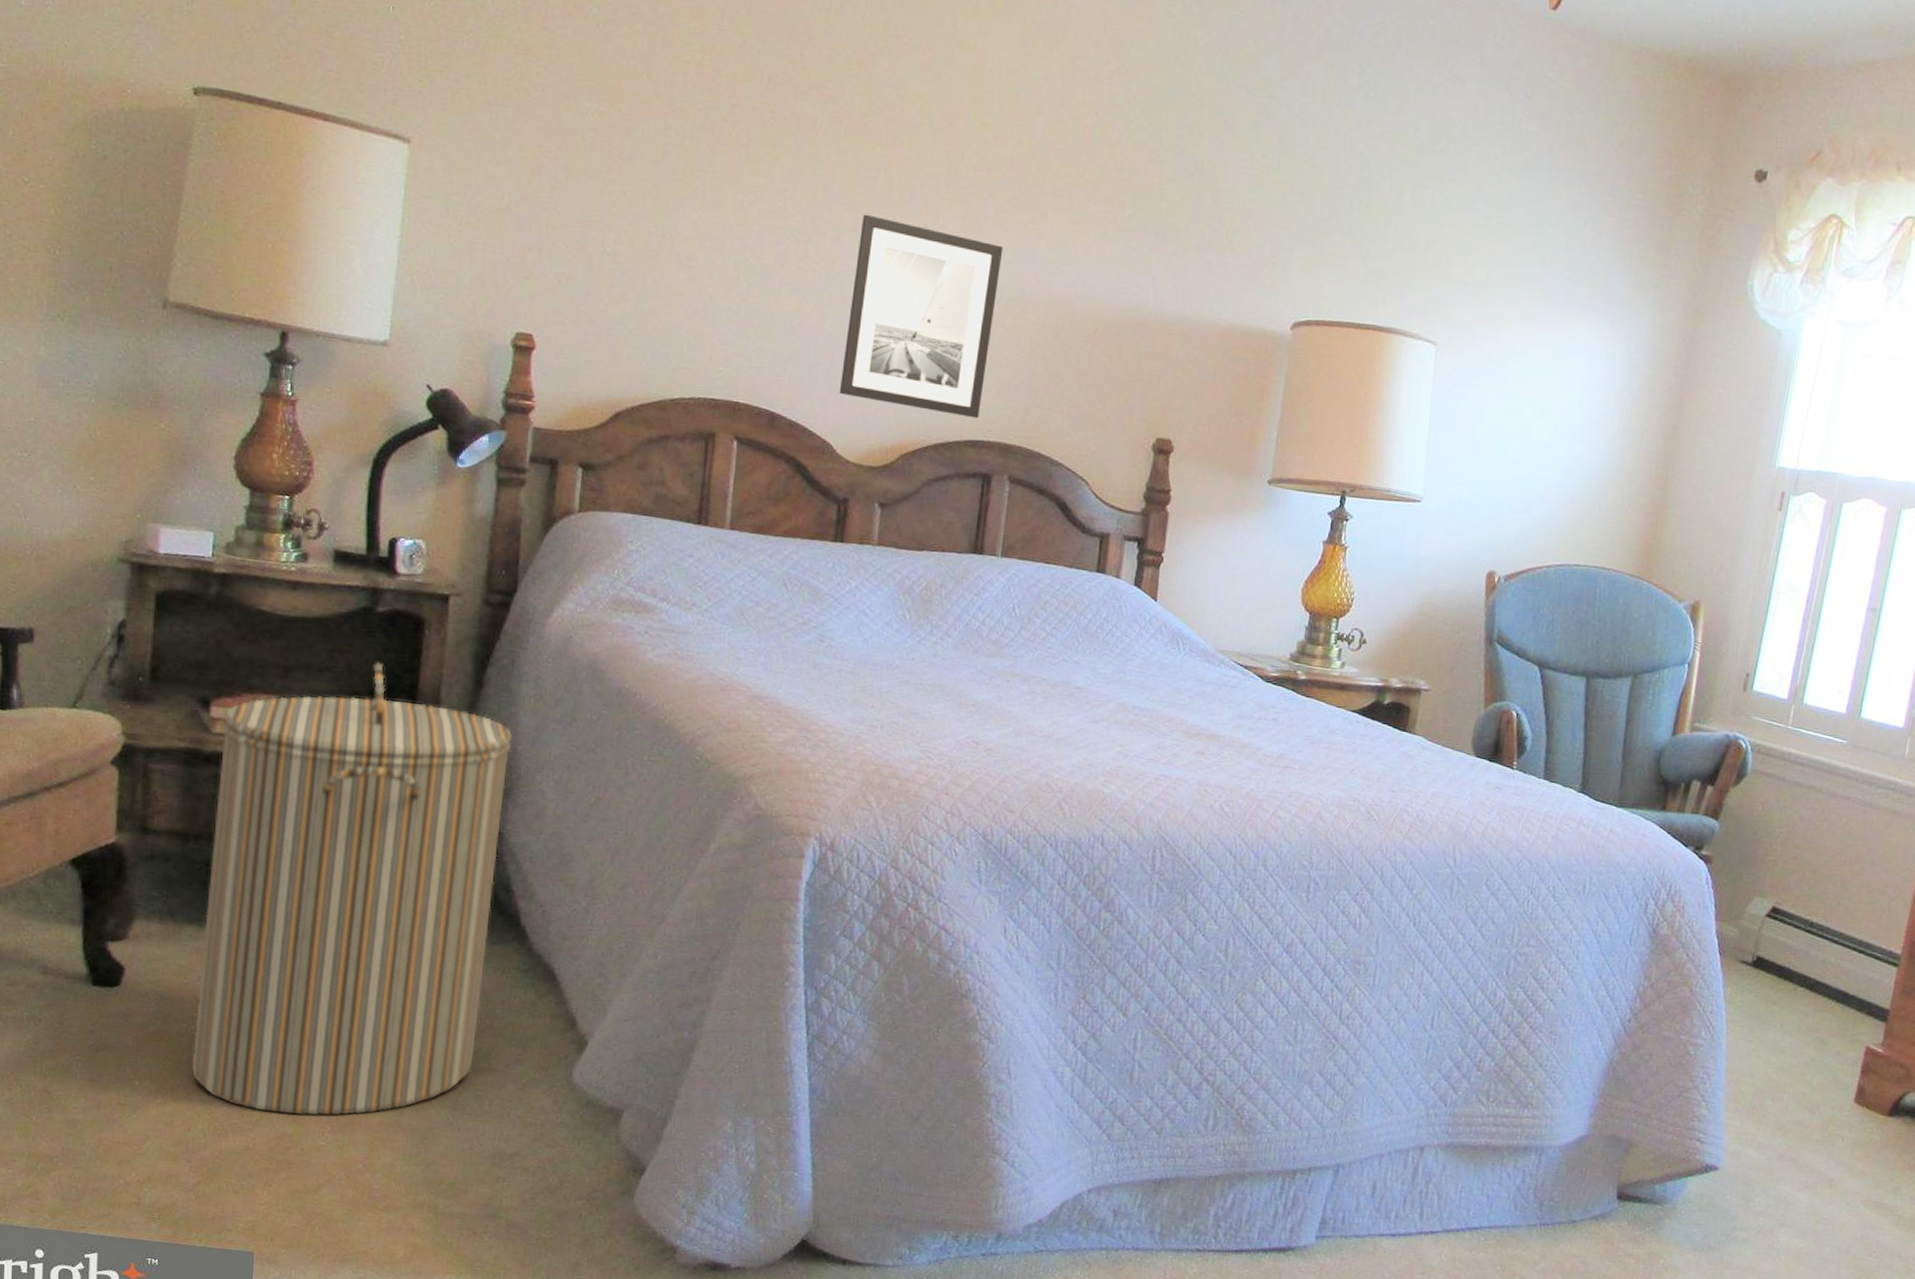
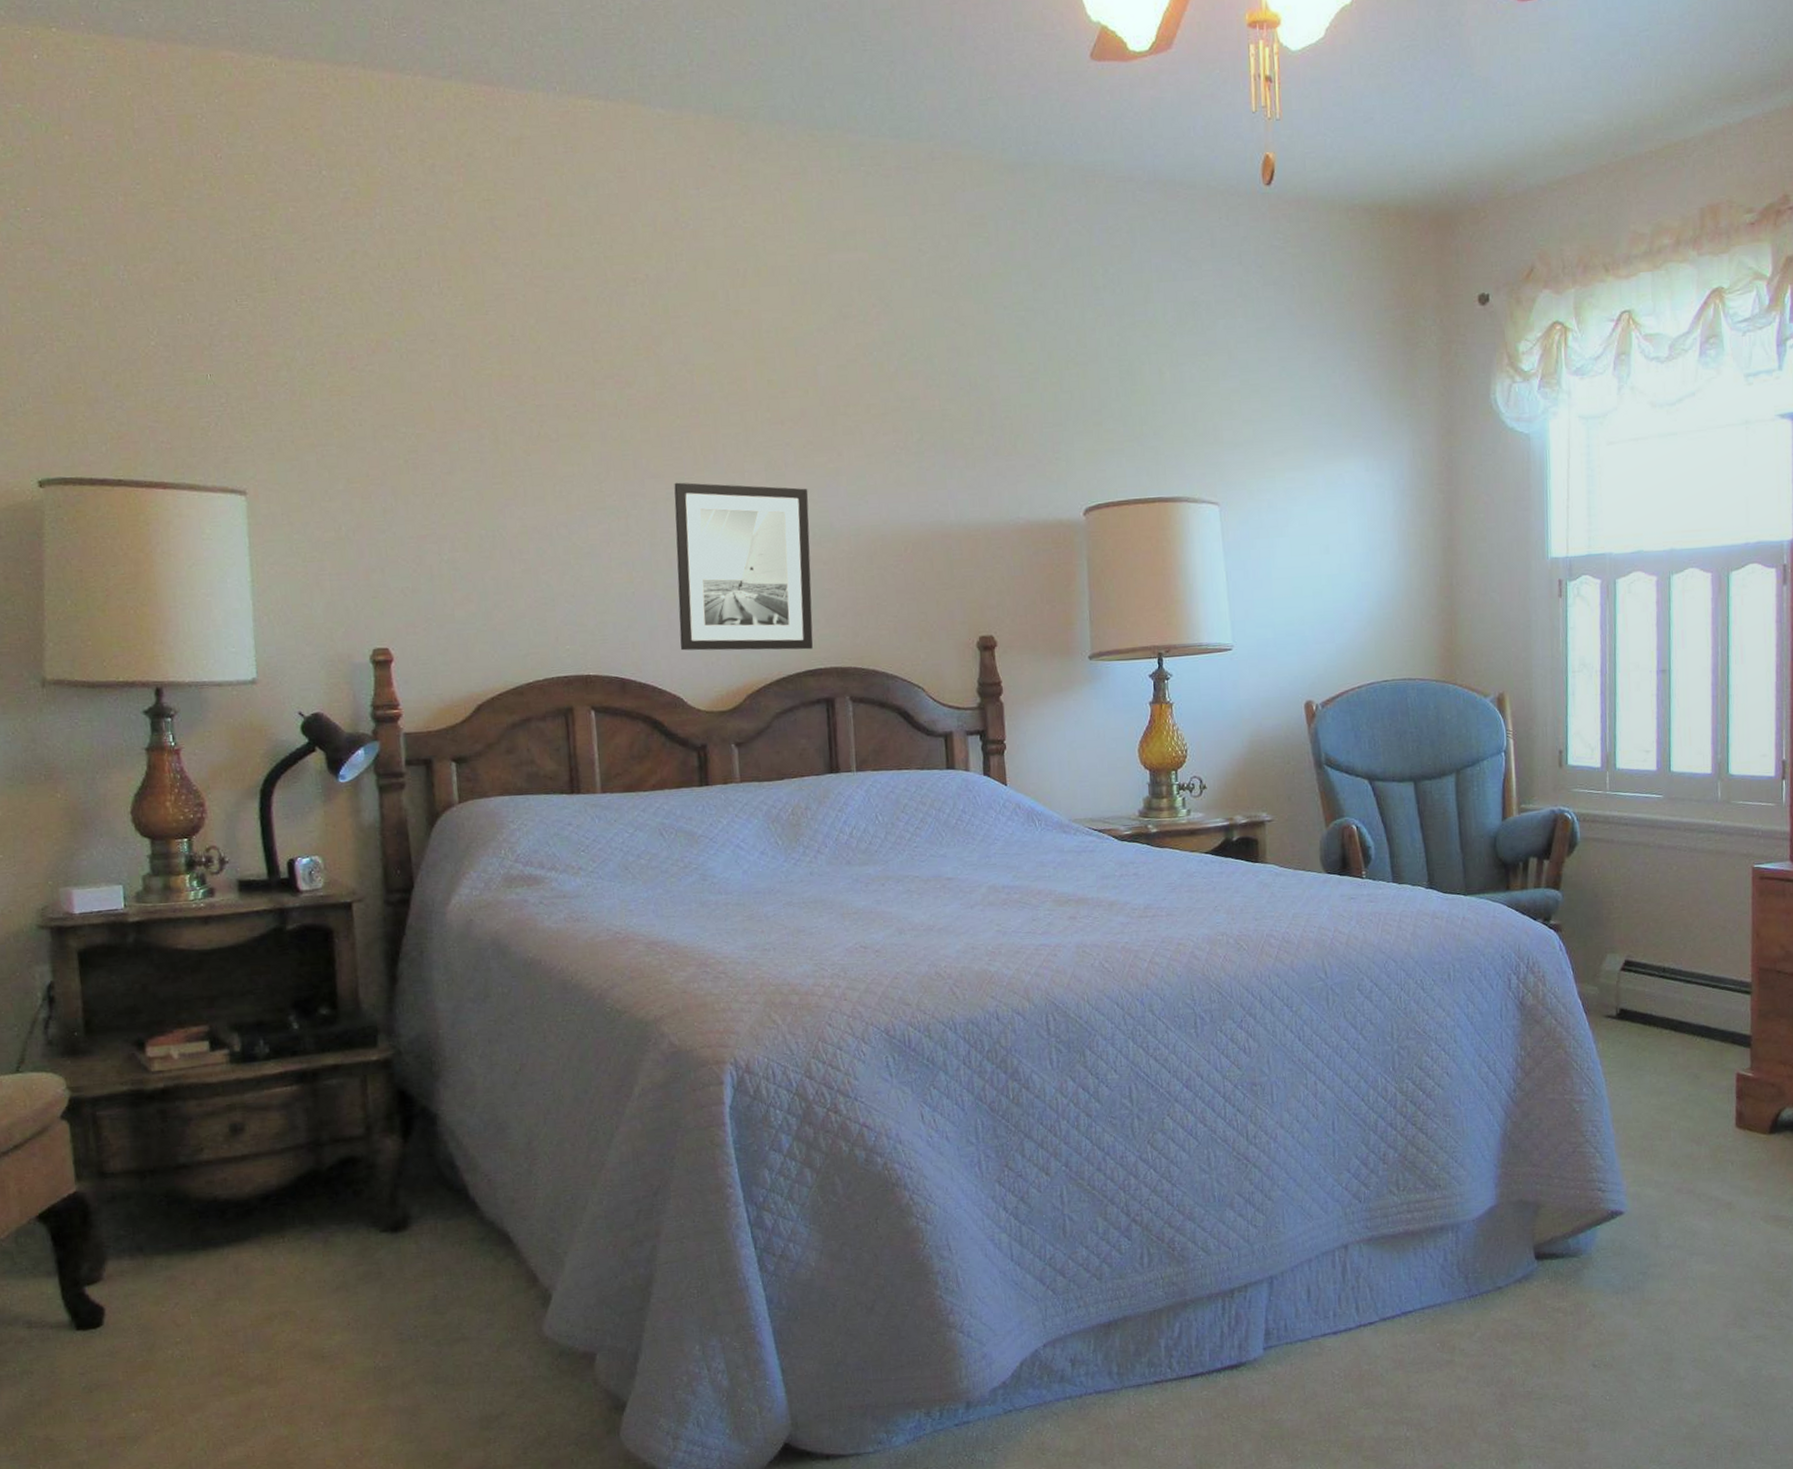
laundry hamper: present [191,662,513,1116] -> none [159,976,447,1420]

